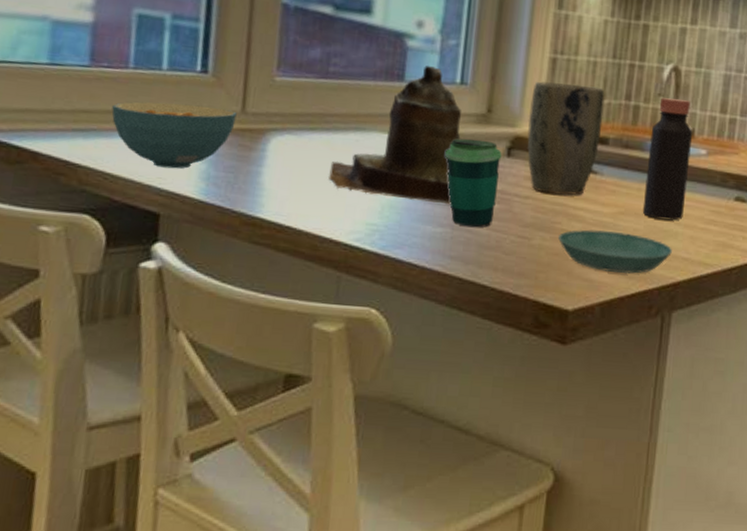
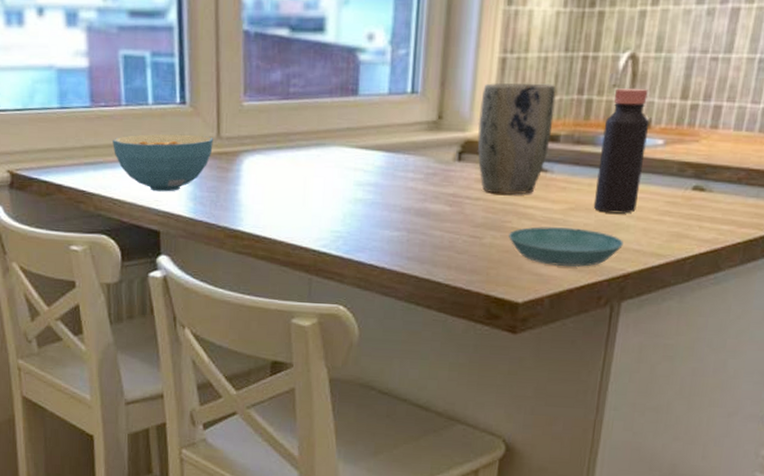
teapot: present [329,66,462,205] -> none [296,78,414,210]
cup: present [445,138,502,227] -> none [399,146,453,229]

